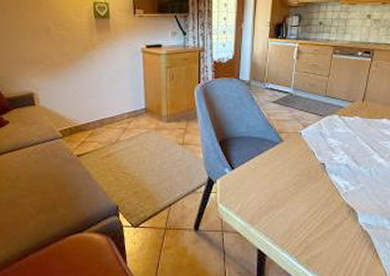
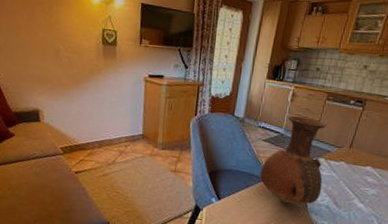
vase: none [272,73,339,167] -> present [259,115,326,205]

